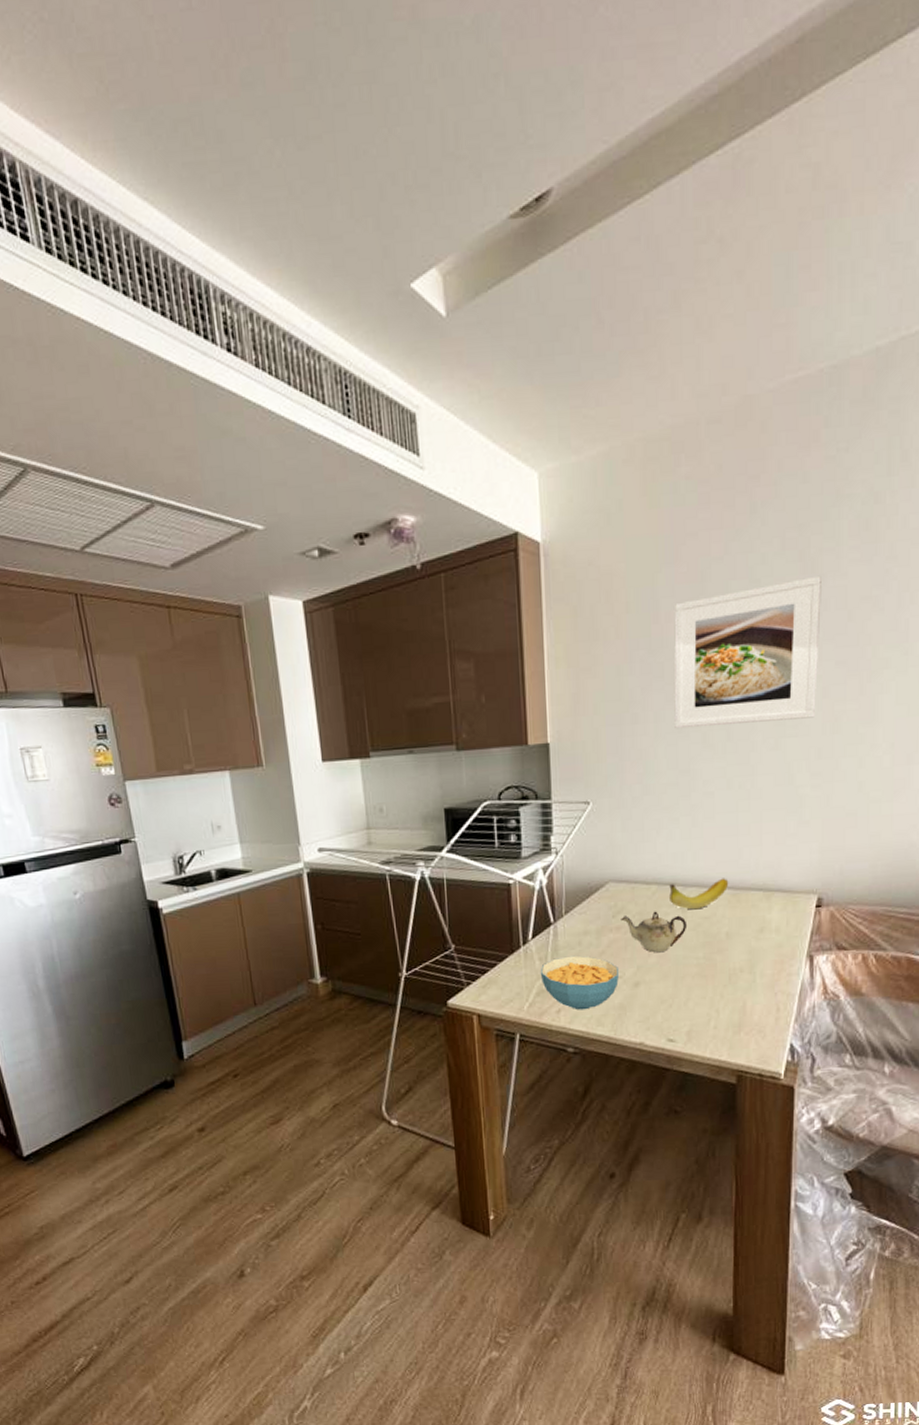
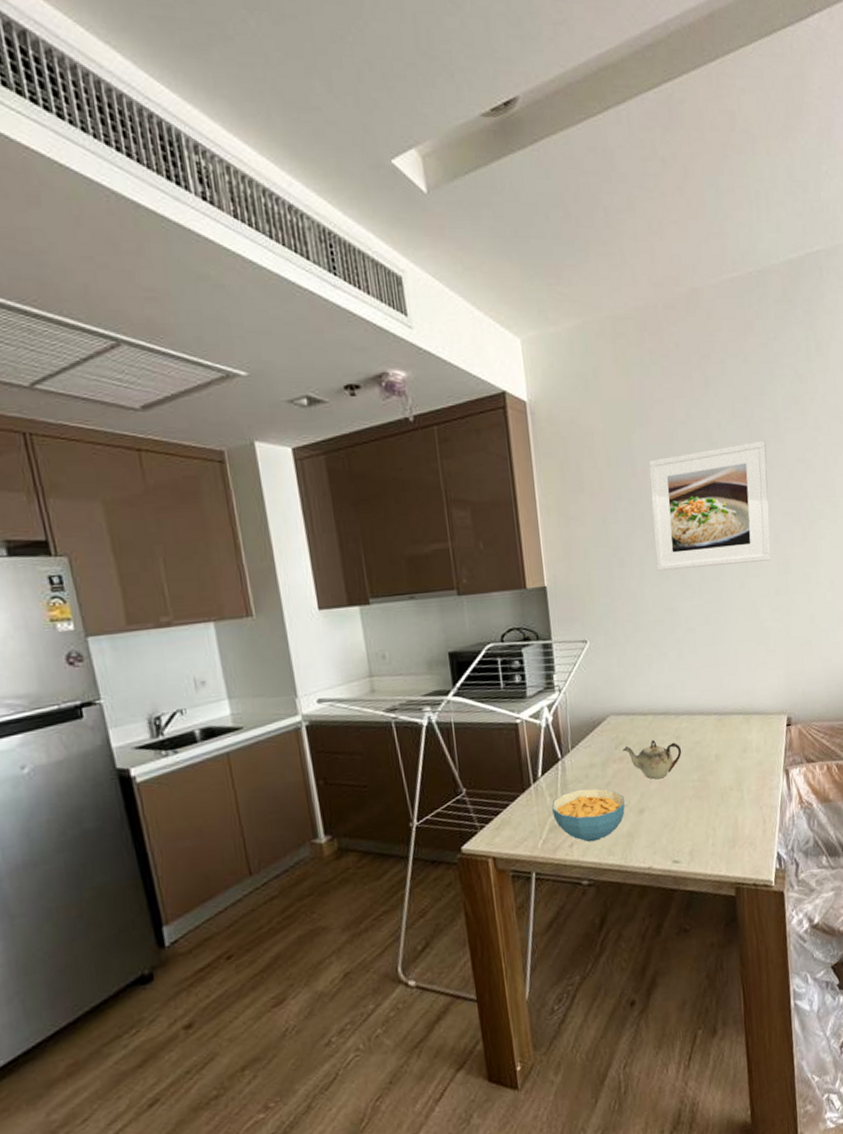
fruit: present [669,878,729,910] -> none [663,705,714,736]

